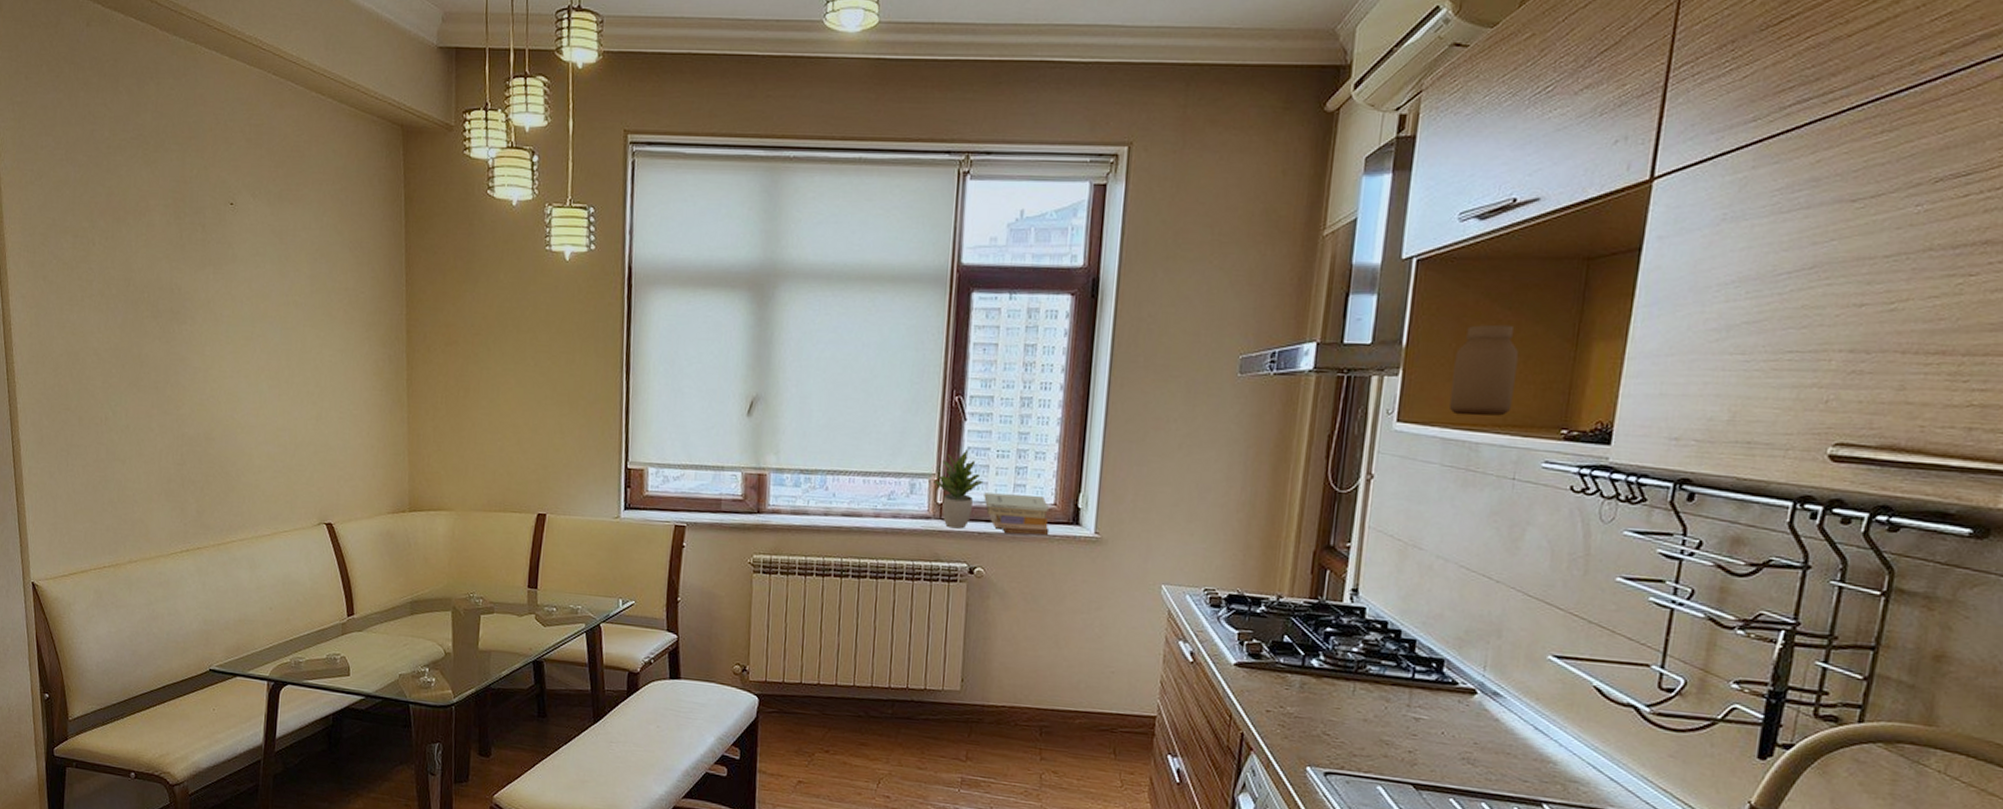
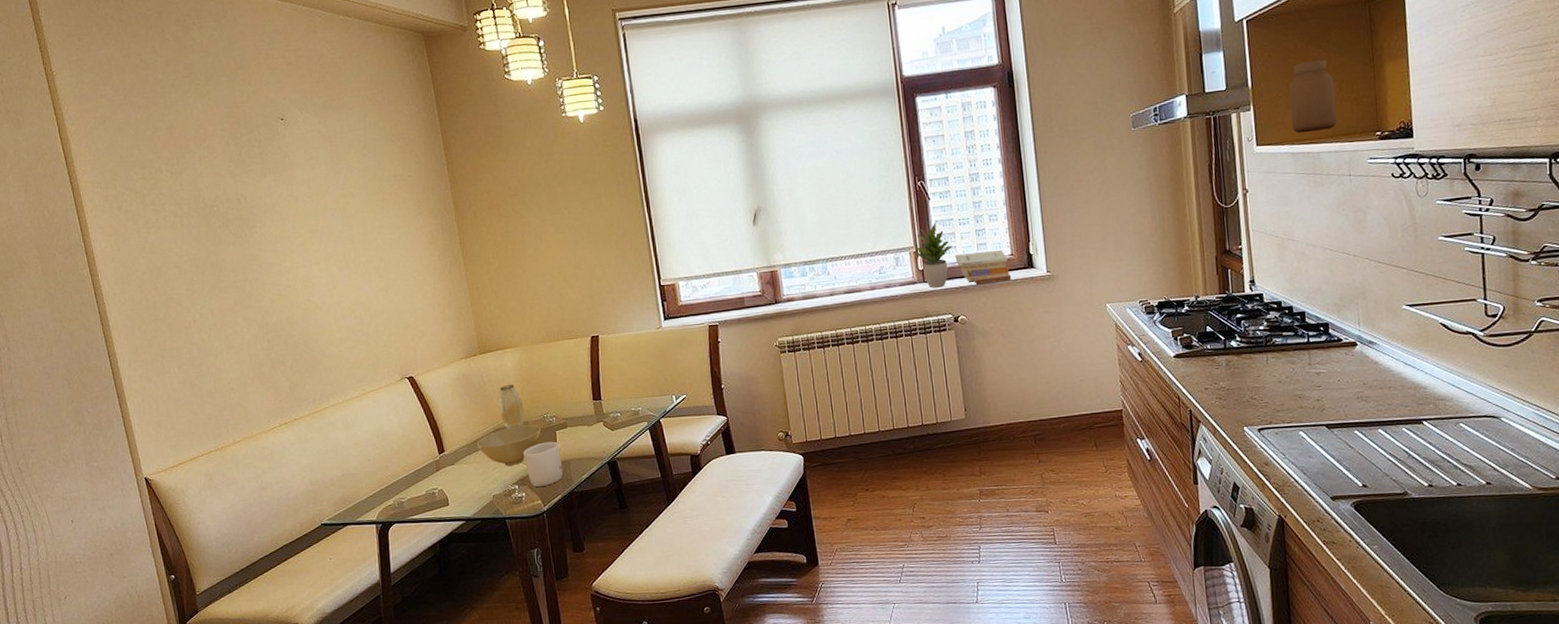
bowl: none [391,600,465,645] -> present [477,424,542,466]
vase: none [421,552,449,603] -> present [498,385,525,429]
mug: none [440,624,482,675] -> present [523,441,564,487]

